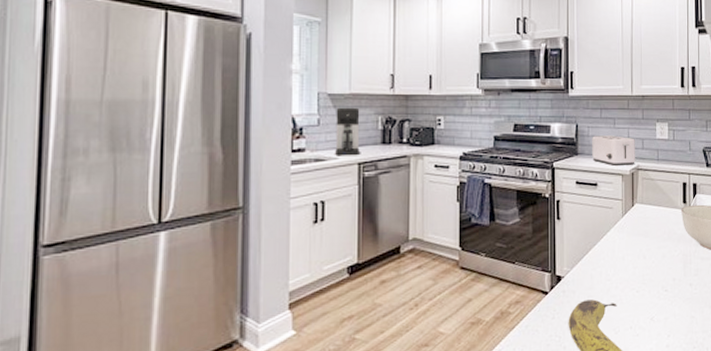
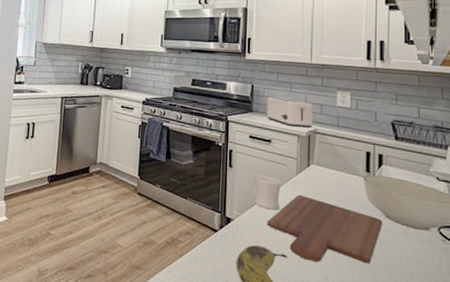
coffee maker: present [335,107,360,156] -> none [45,53,66,92]
mug: none [582,222,608,259] -> present [253,174,281,210]
cutting board: none [597,237,698,305] -> present [267,194,383,264]

